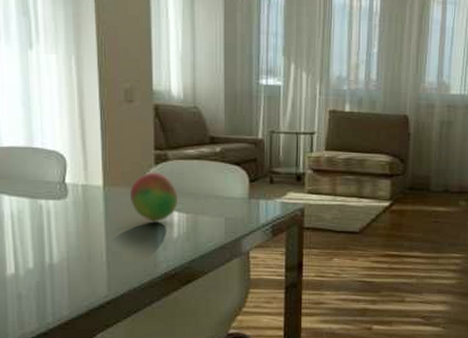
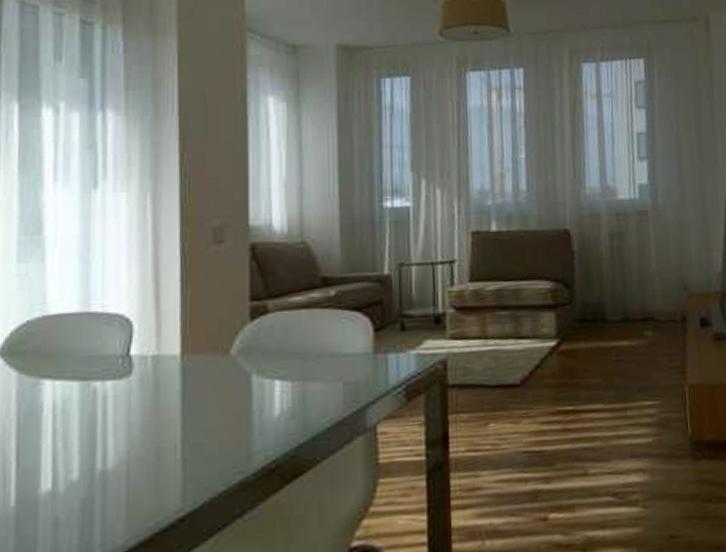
fruit: present [130,172,178,222] -> none [217,330,280,397]

